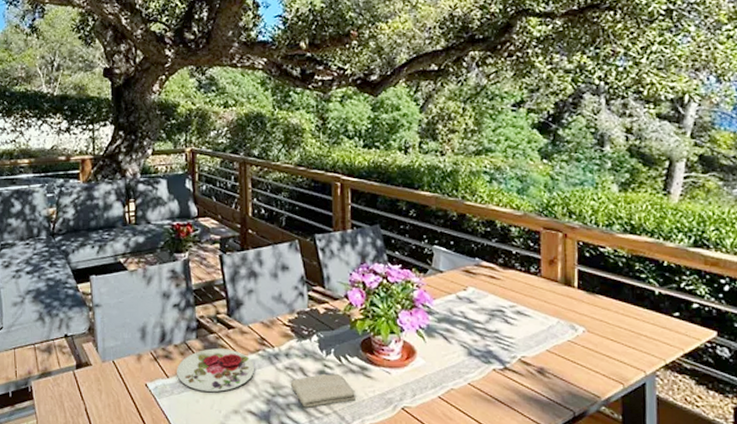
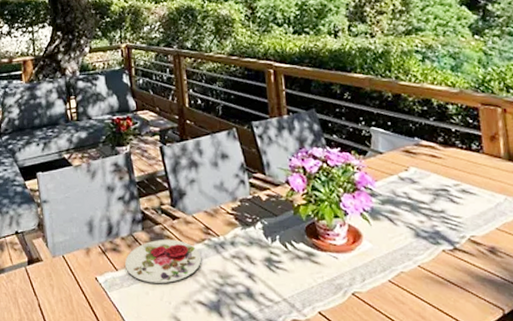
washcloth: present [290,373,355,408] -> none [237,260,304,296]

